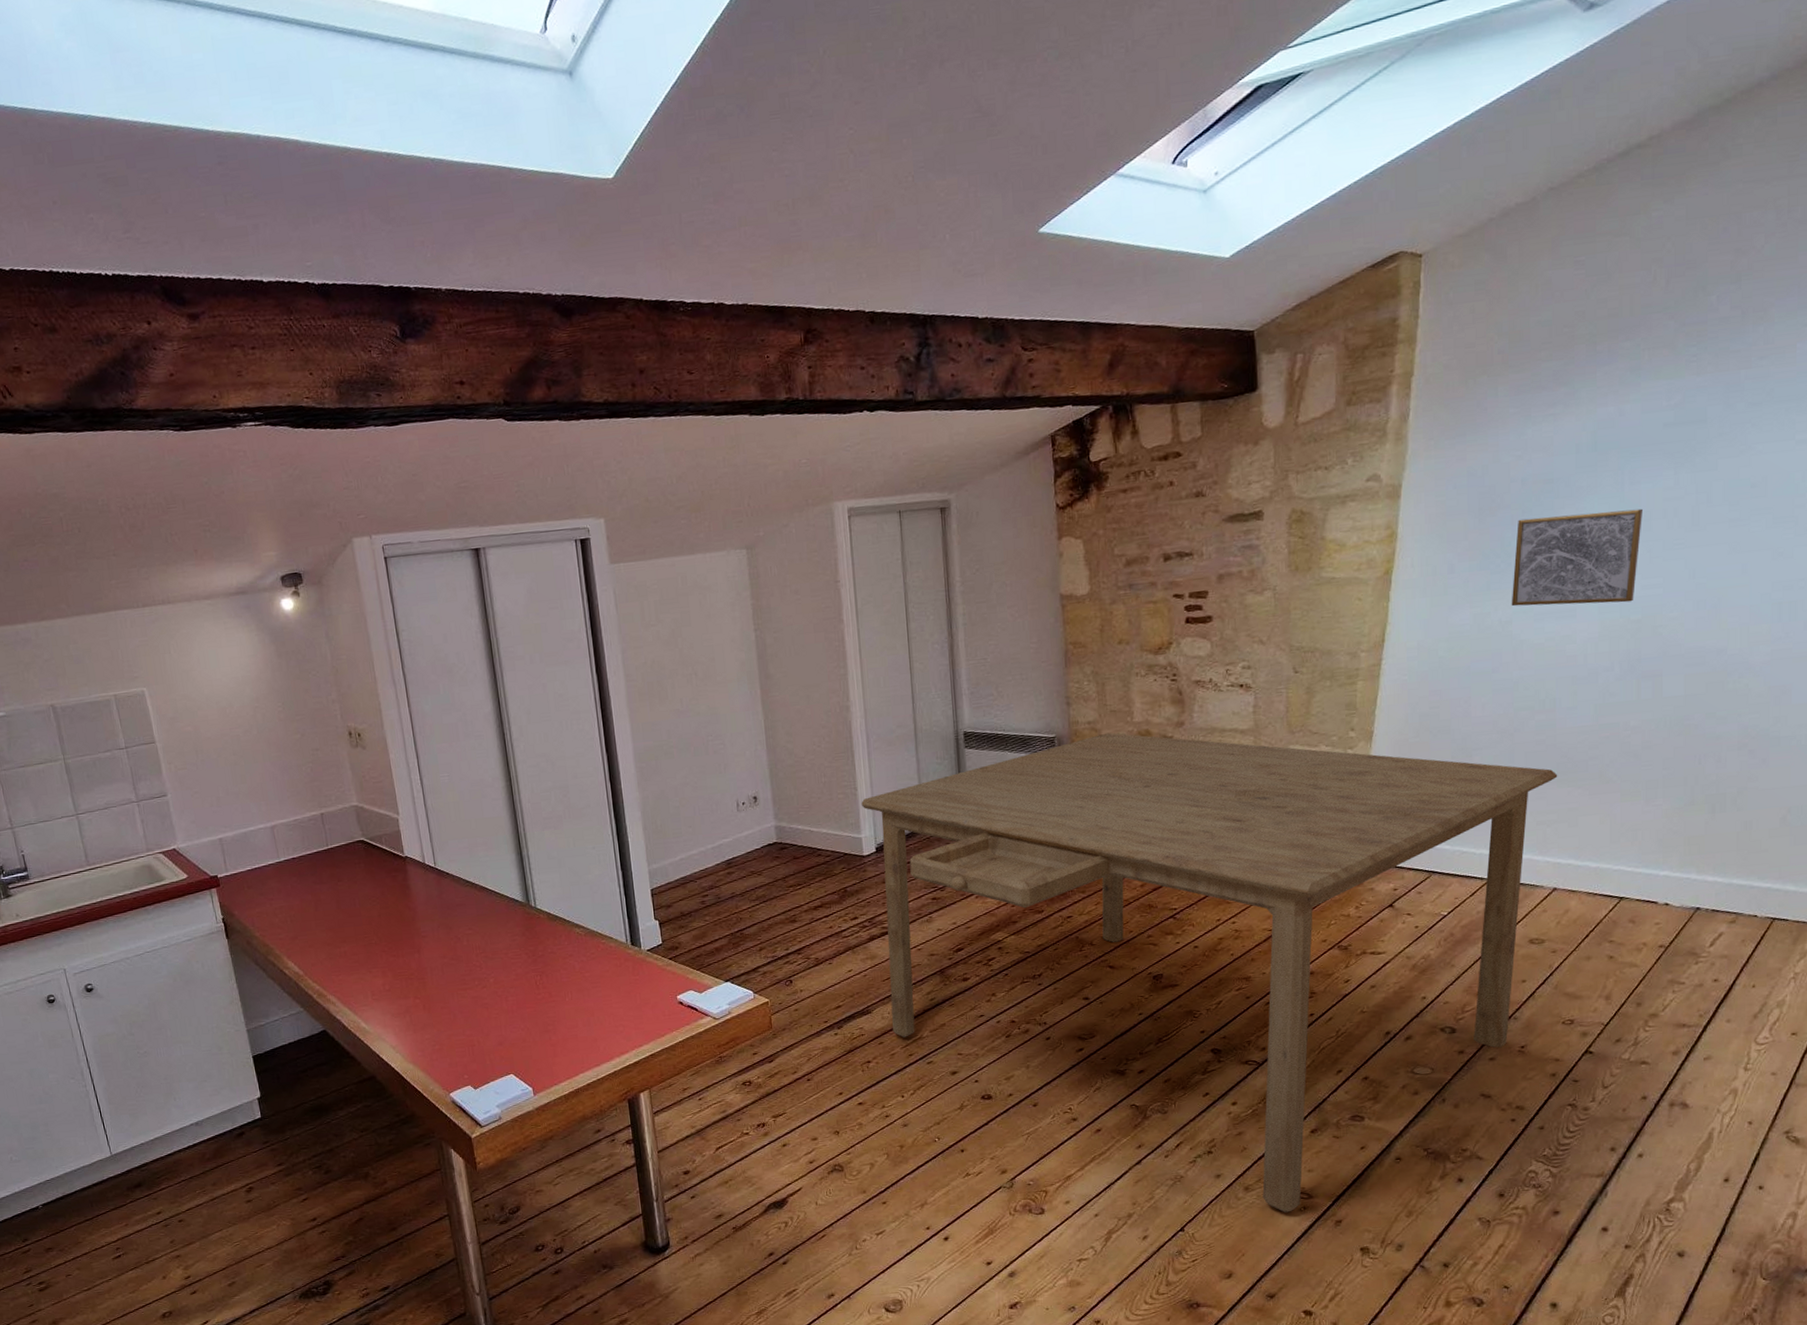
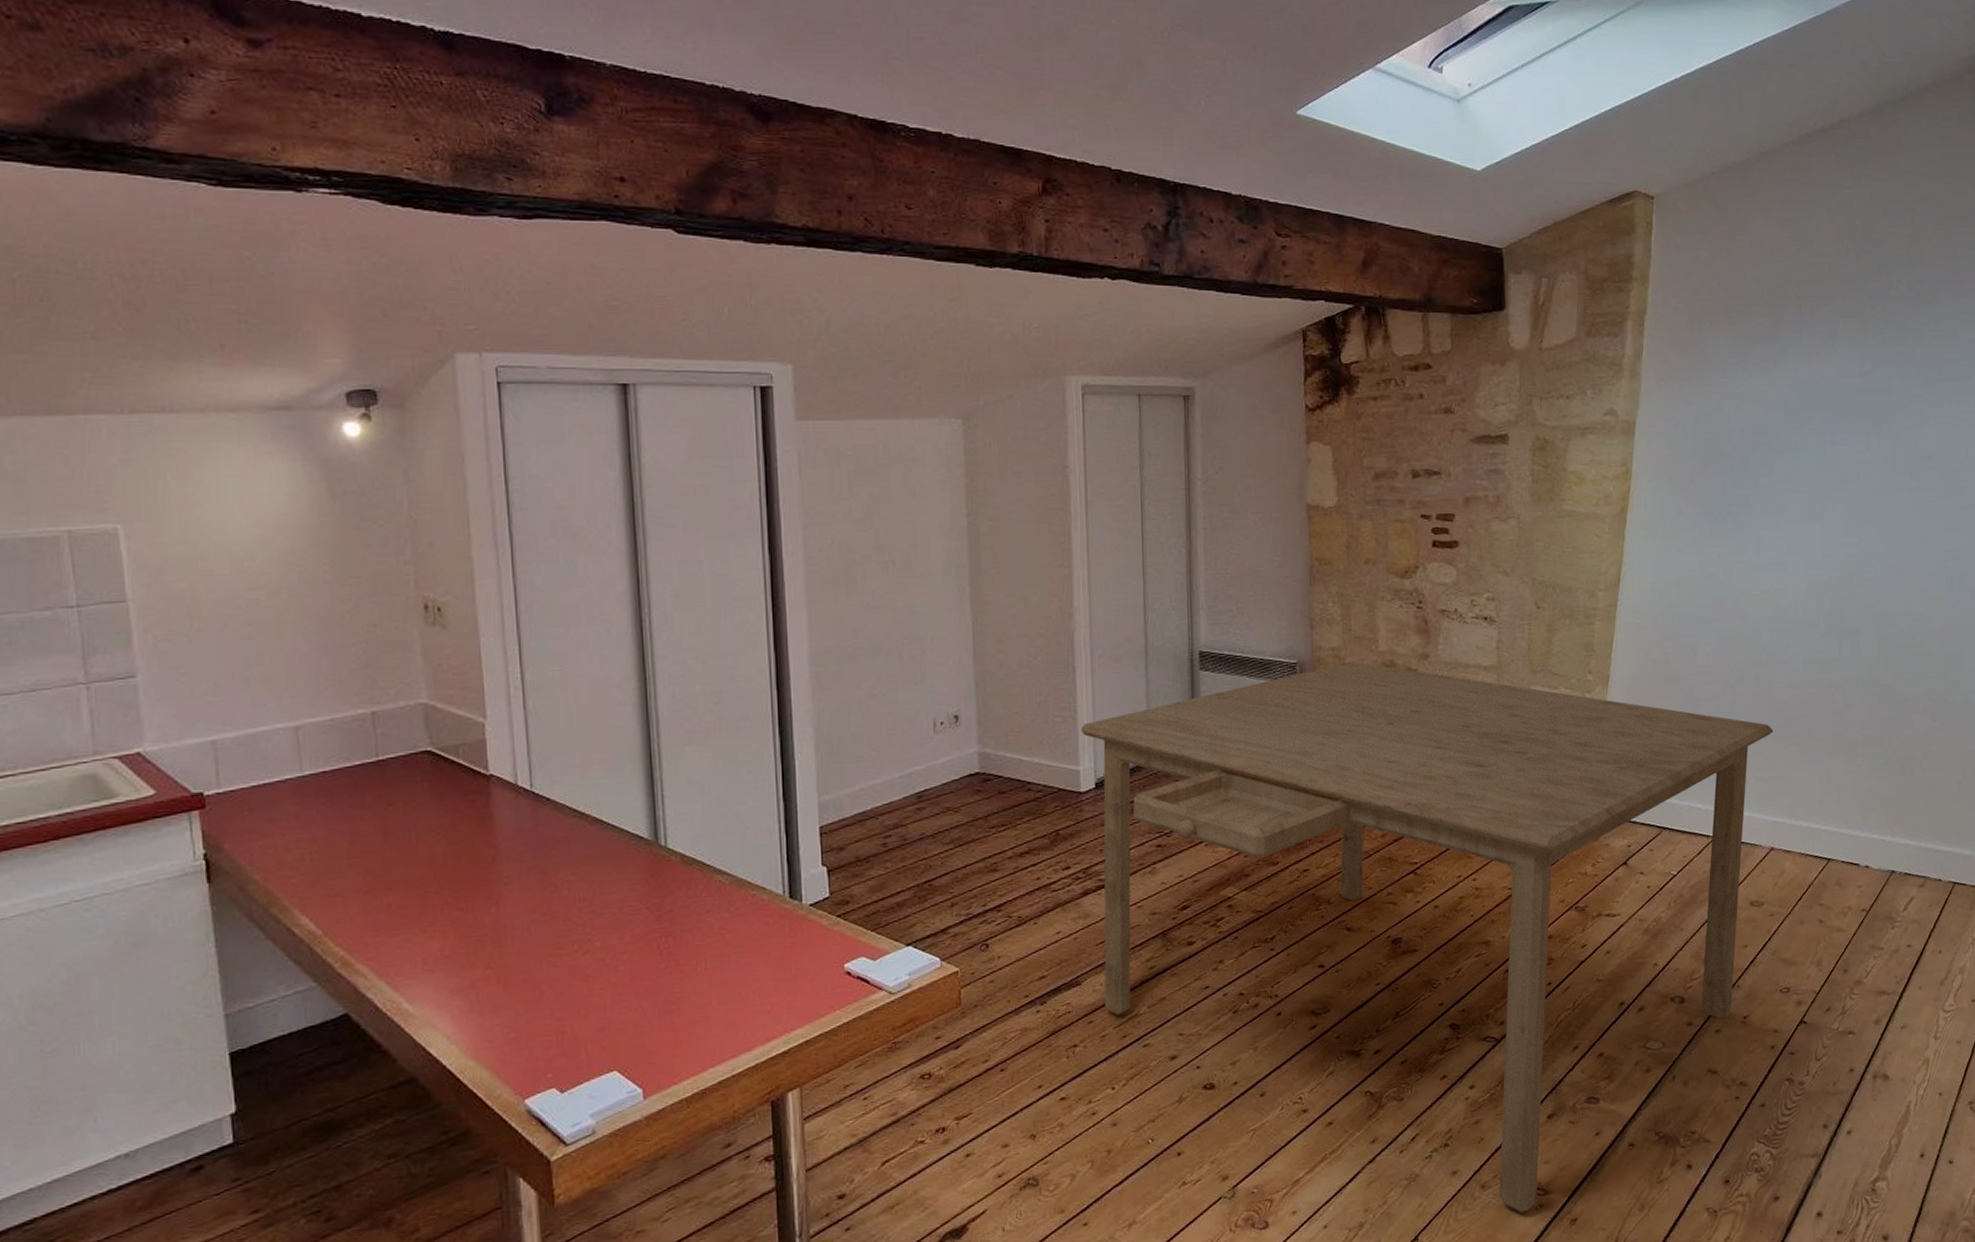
wall art: present [1511,508,1642,607] -> none [1732,468,1841,560]

